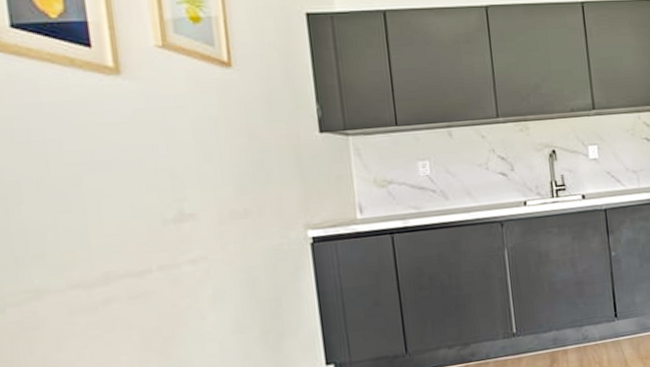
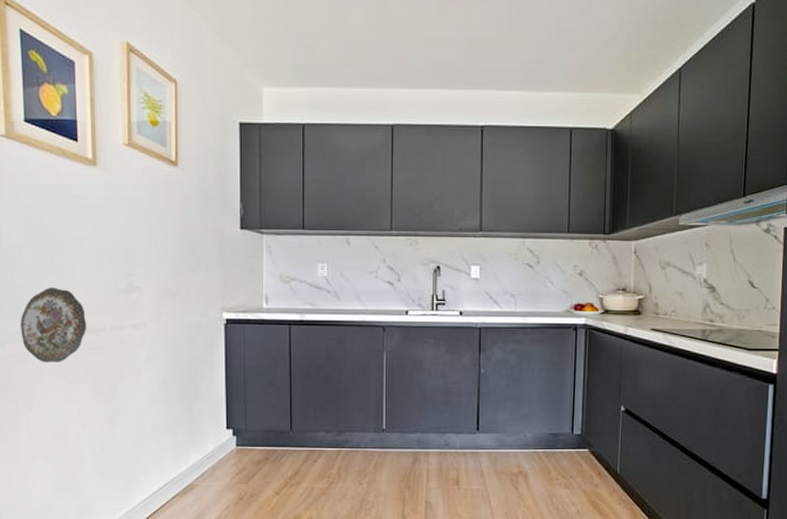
decorative plate: none [25,227,126,325] -> present [20,287,87,363]

